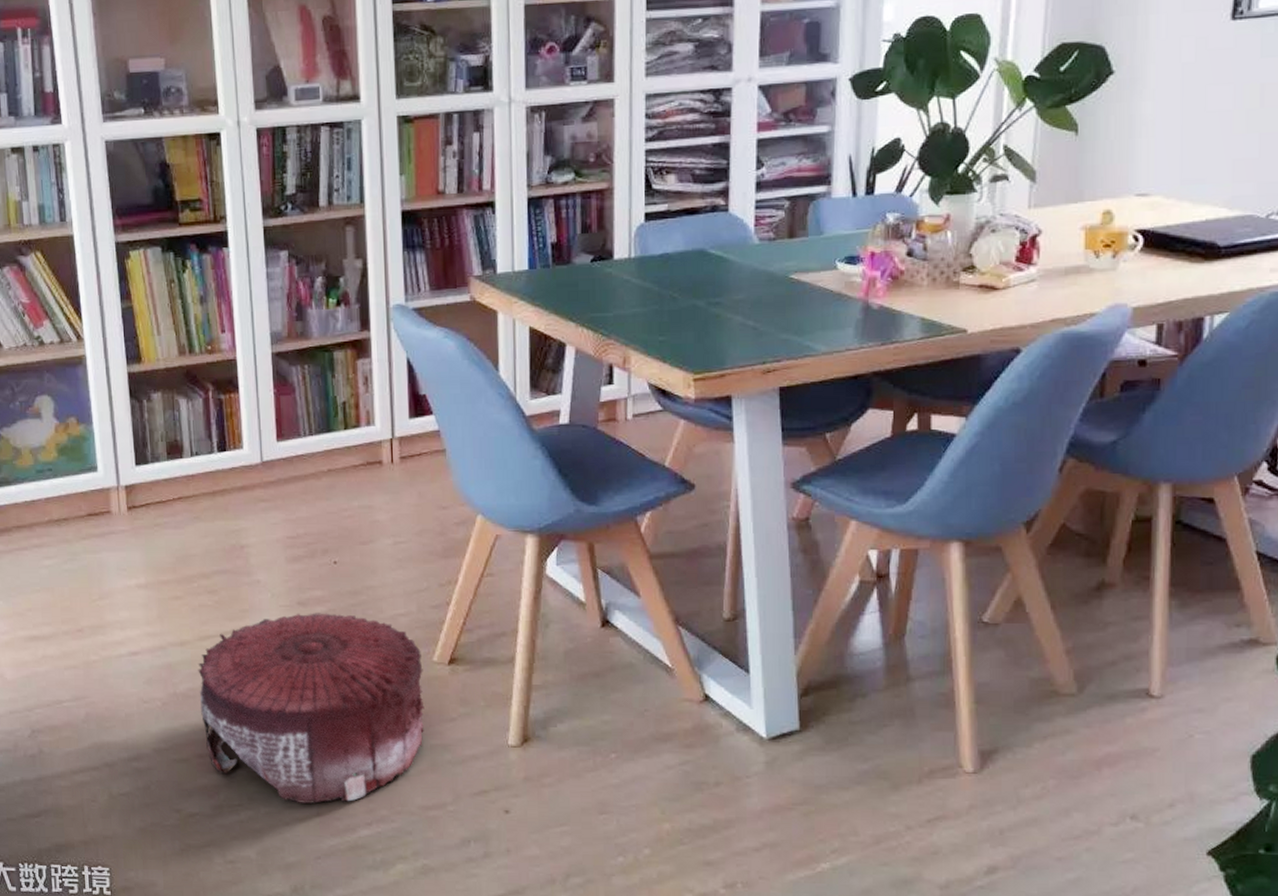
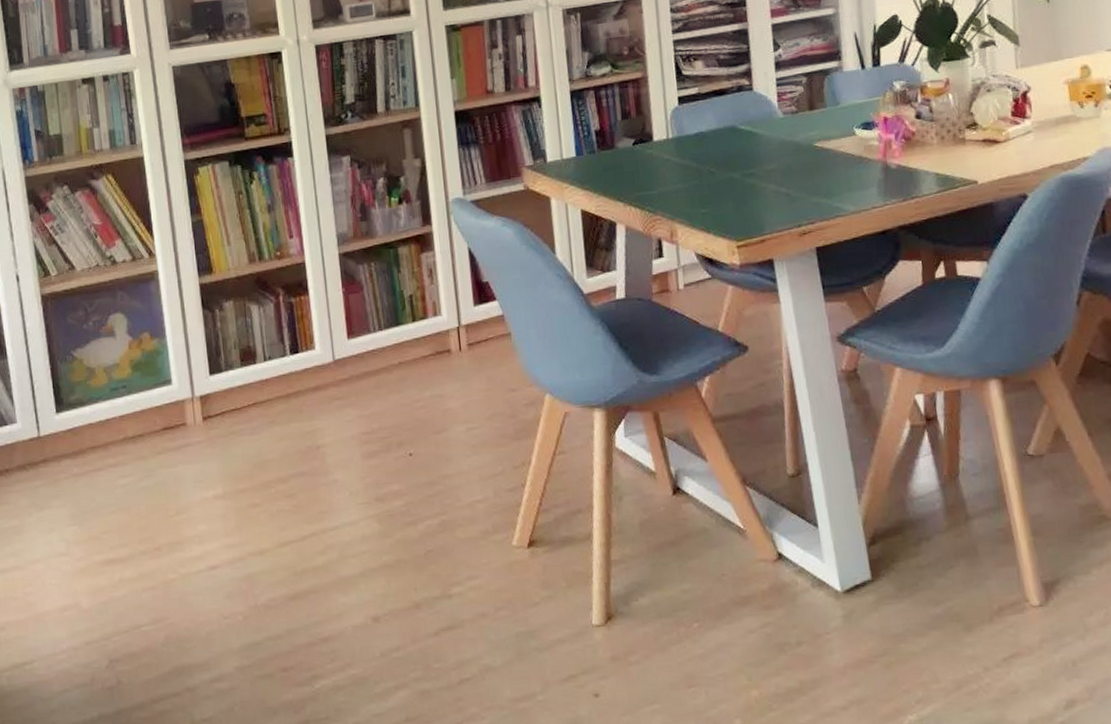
pouf: present [197,613,425,804] -> none [278,506,509,709]

